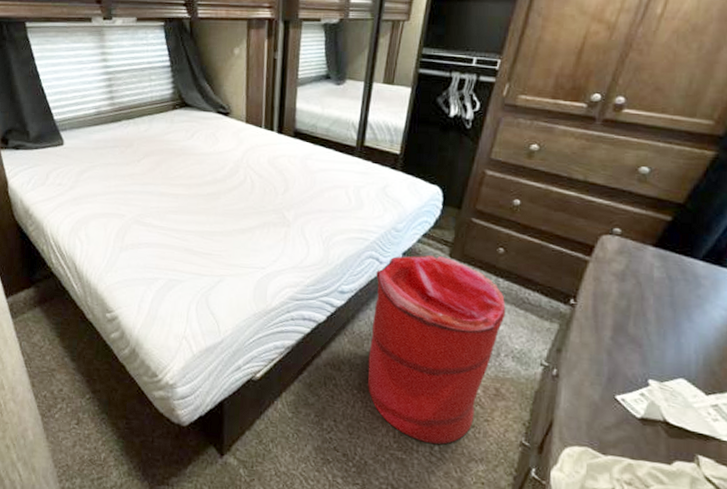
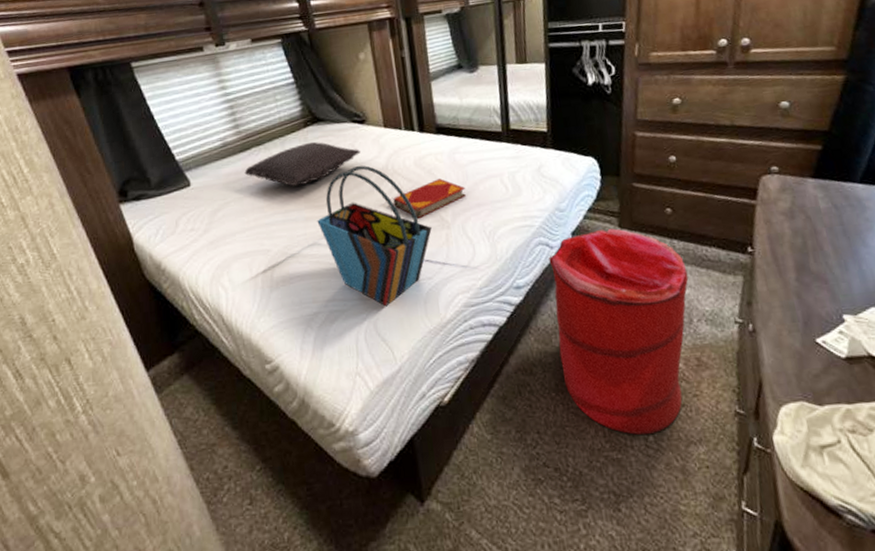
pillow: none [112,124,220,163] -> present [244,141,360,187]
tote bag: none [170,154,273,285] -> present [317,165,432,307]
hardback book: none [242,180,312,213] -> present [393,178,466,218]

